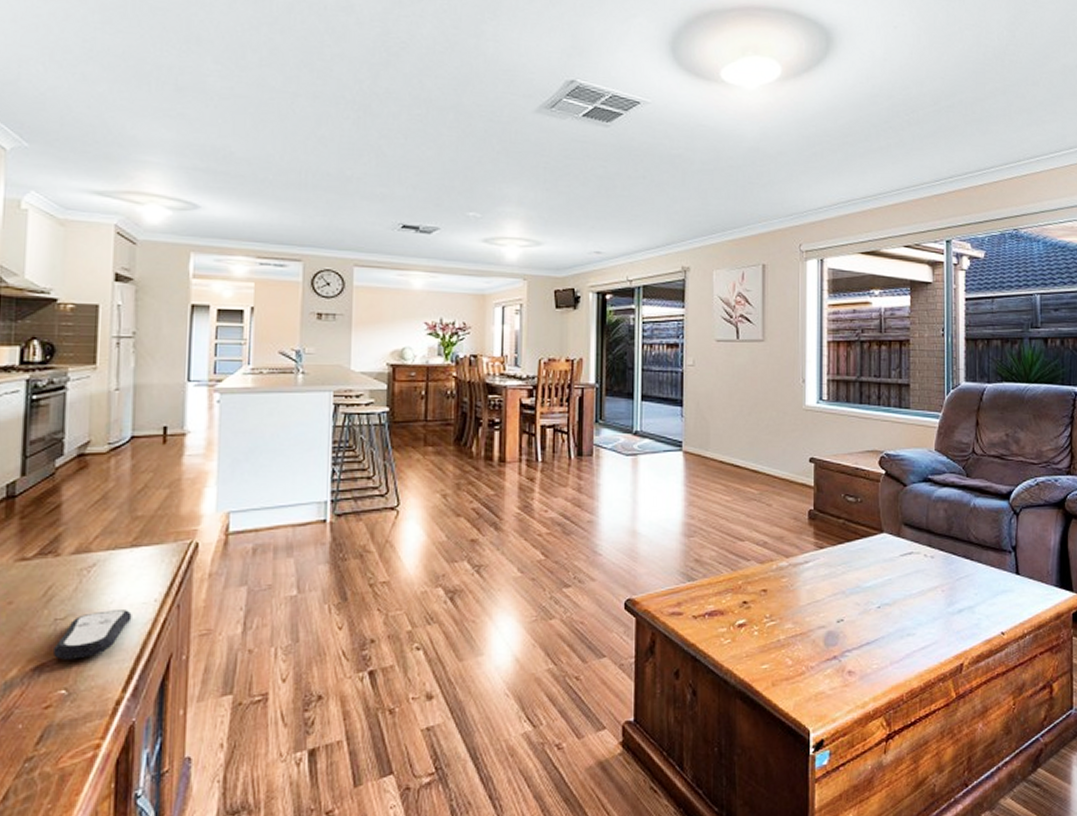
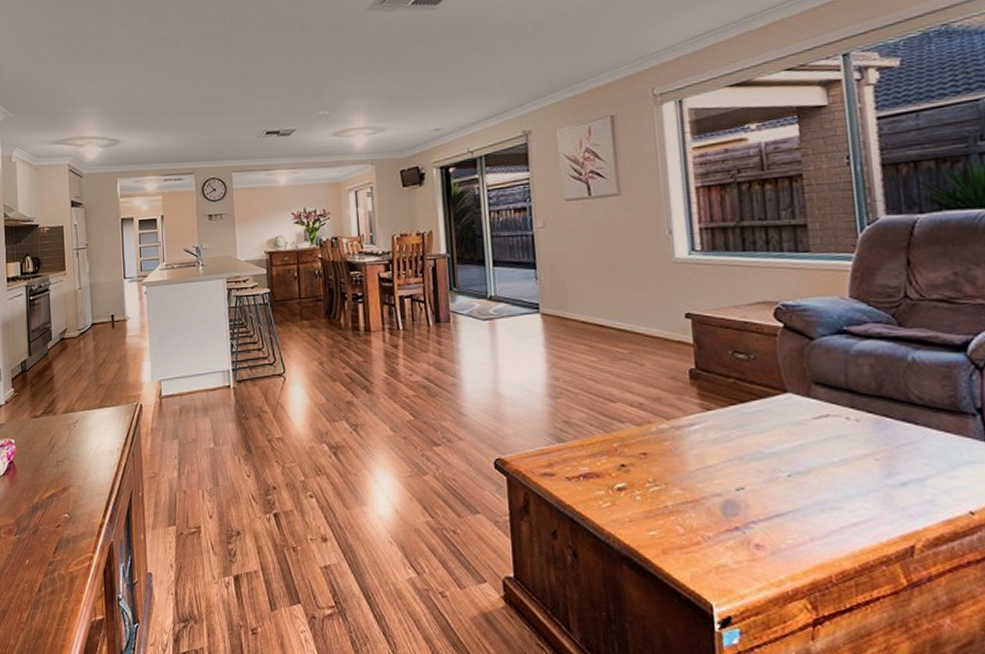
remote control: present [54,610,132,660] -> none [58,456,104,492]

